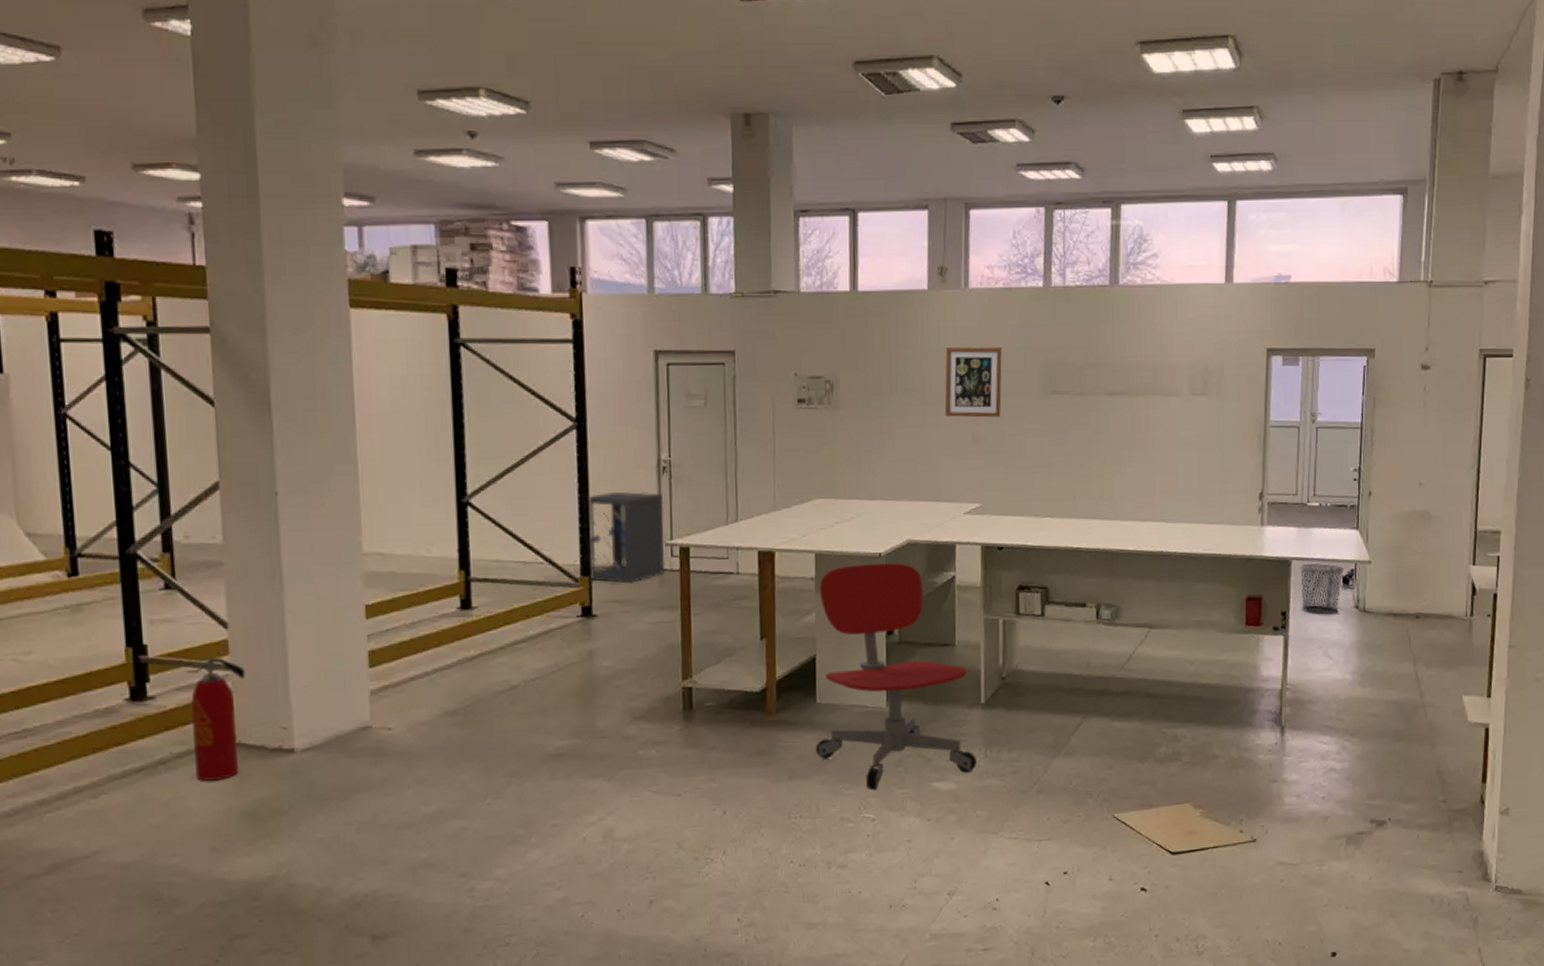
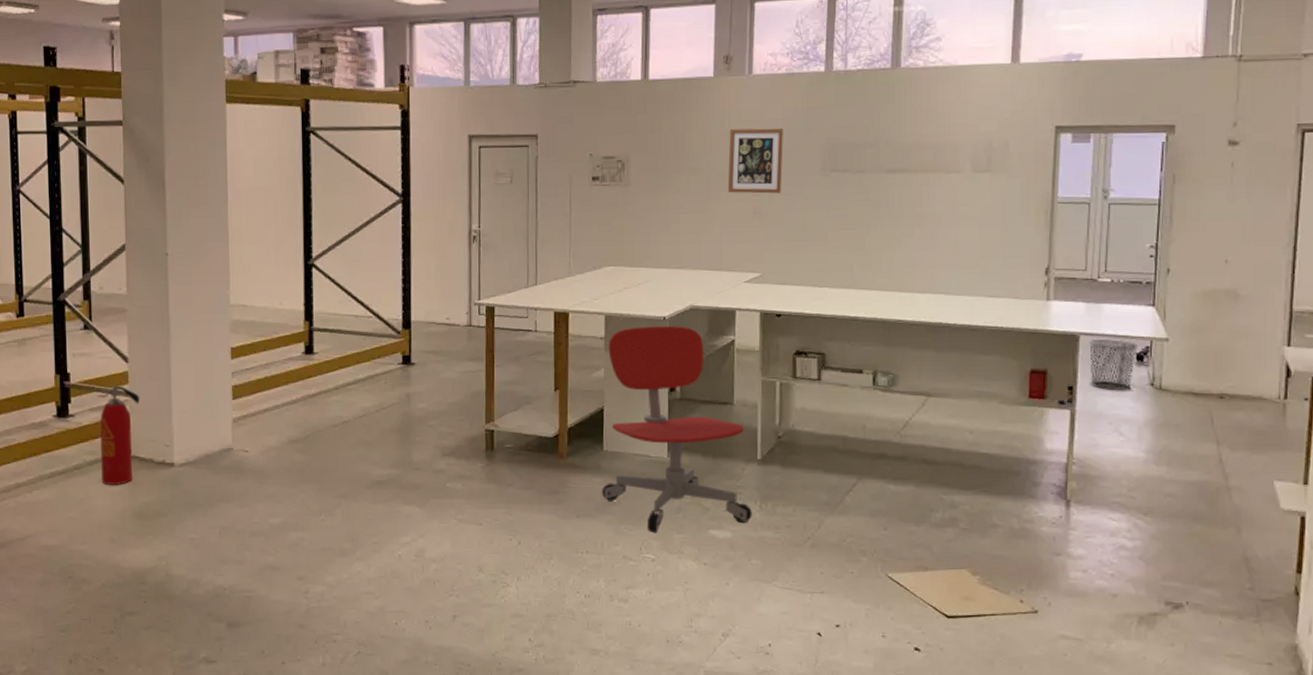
storage cabinet: present [588,491,666,584] -> none [409,257,474,337]

